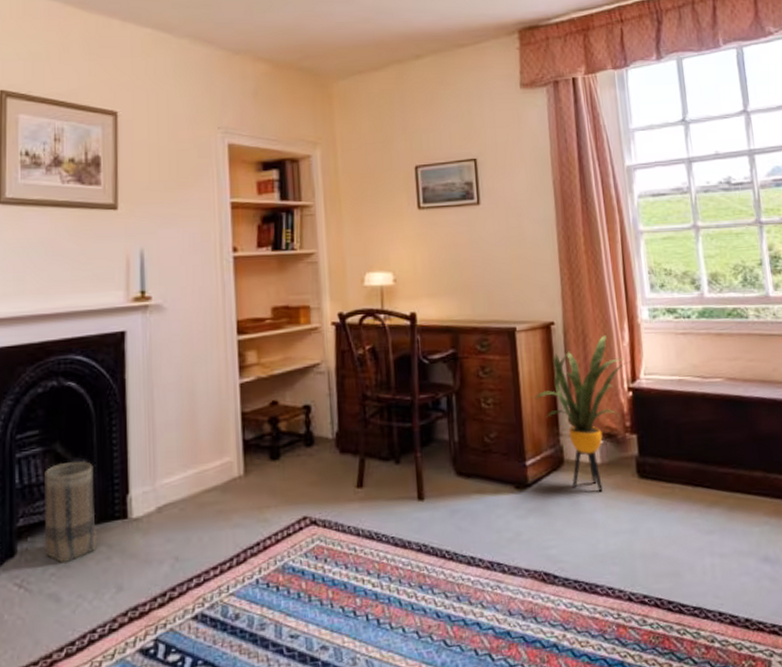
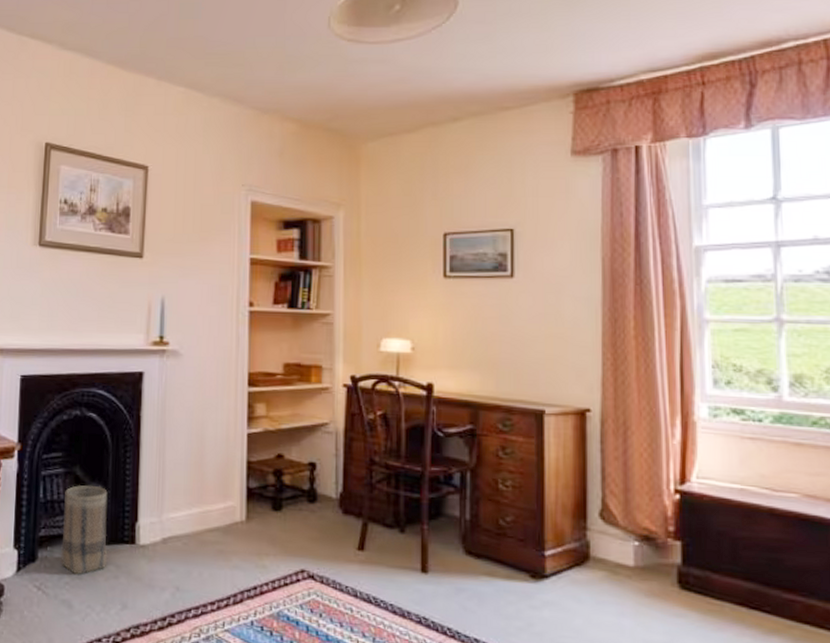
house plant: present [535,335,631,491] -> none [561,429,681,596]

